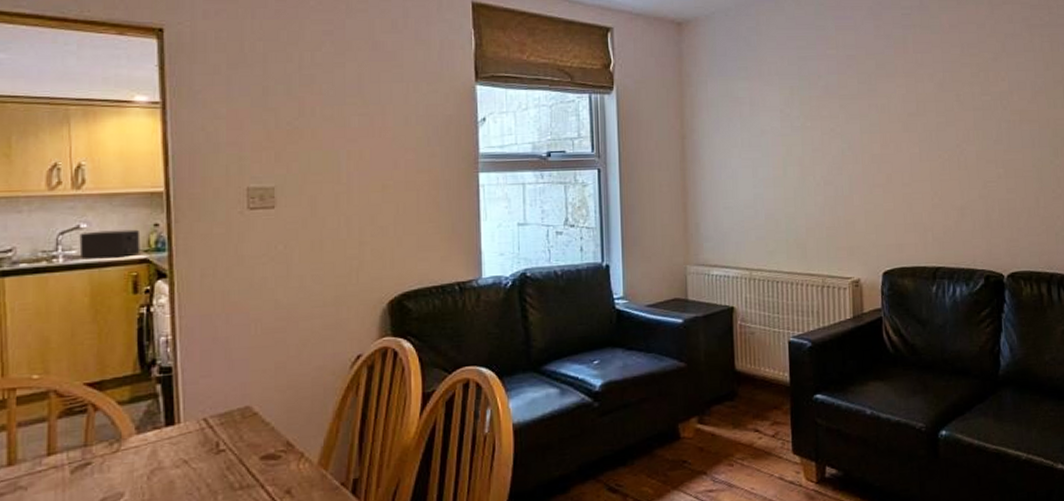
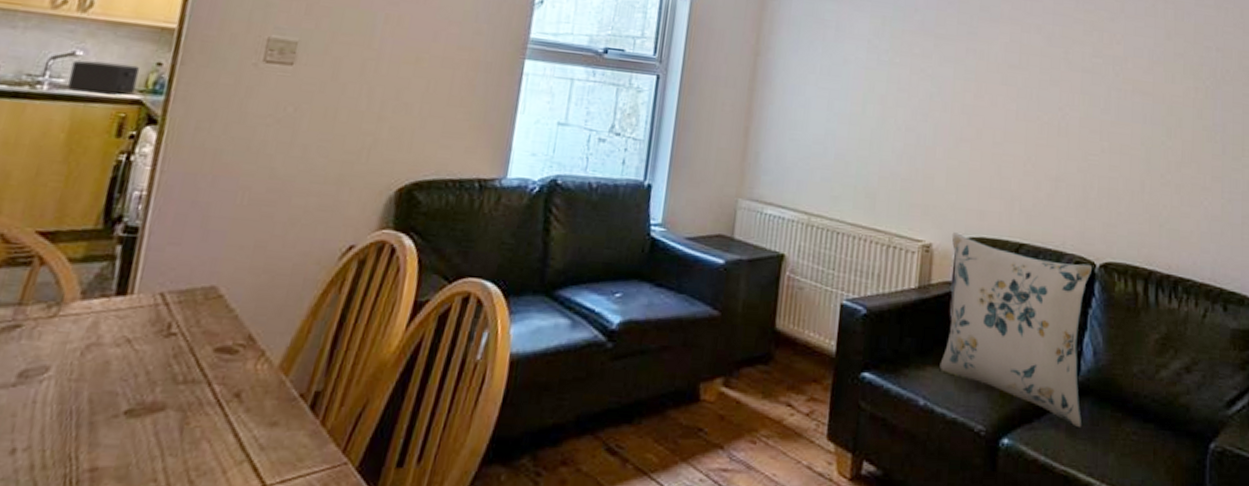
pillow: none [876,266,1007,413] -> present [939,232,1093,429]

